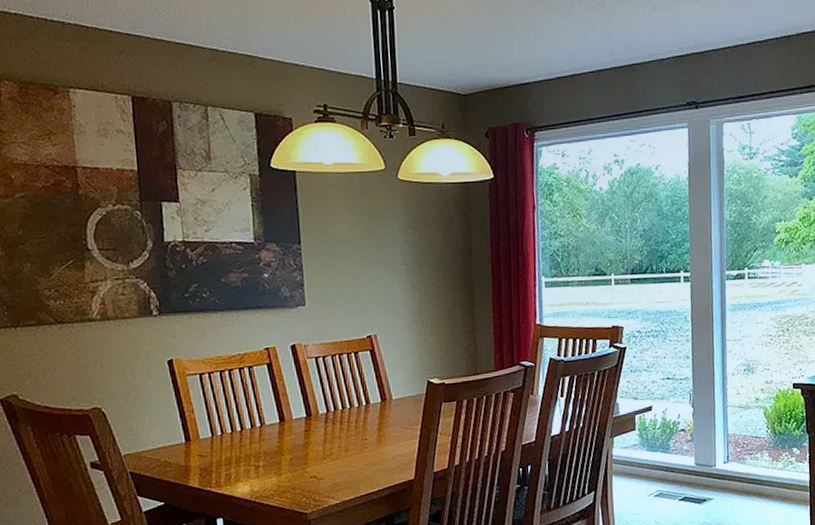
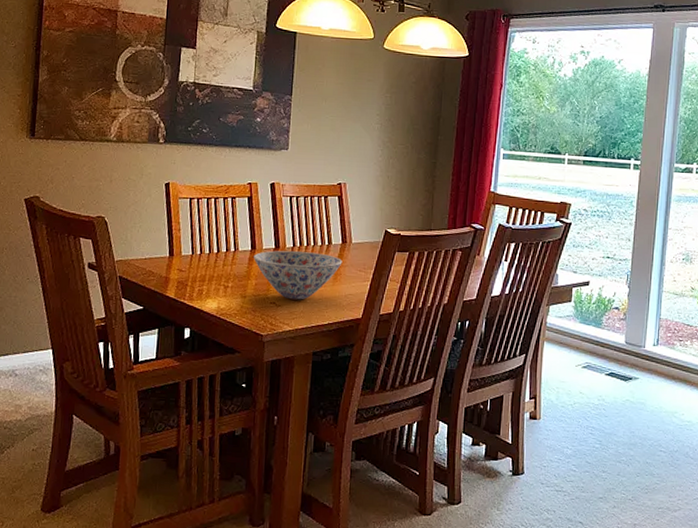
bowl: none [284,415,385,471] -> present [254,250,343,300]

